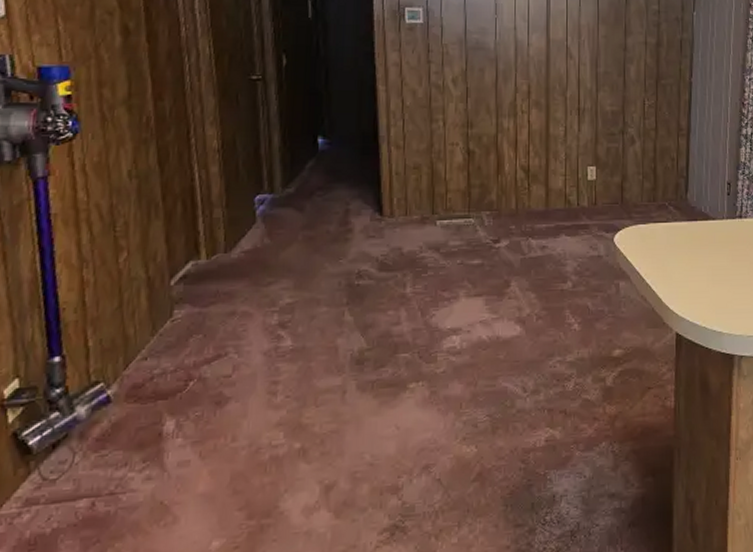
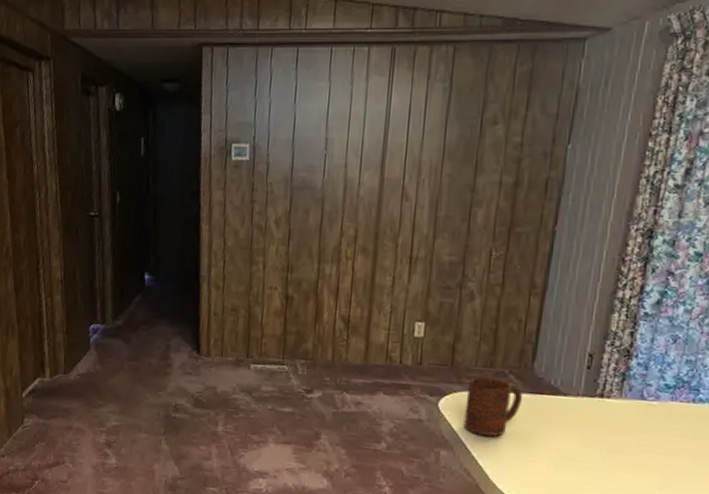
cup: none [636,211,681,264] -> present [463,377,522,437]

